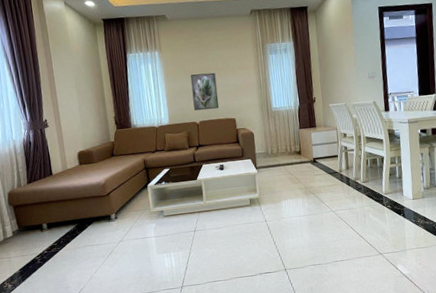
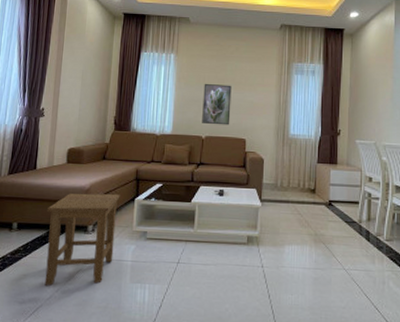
stool: none [70,183,139,270] -> present [44,193,120,286]

